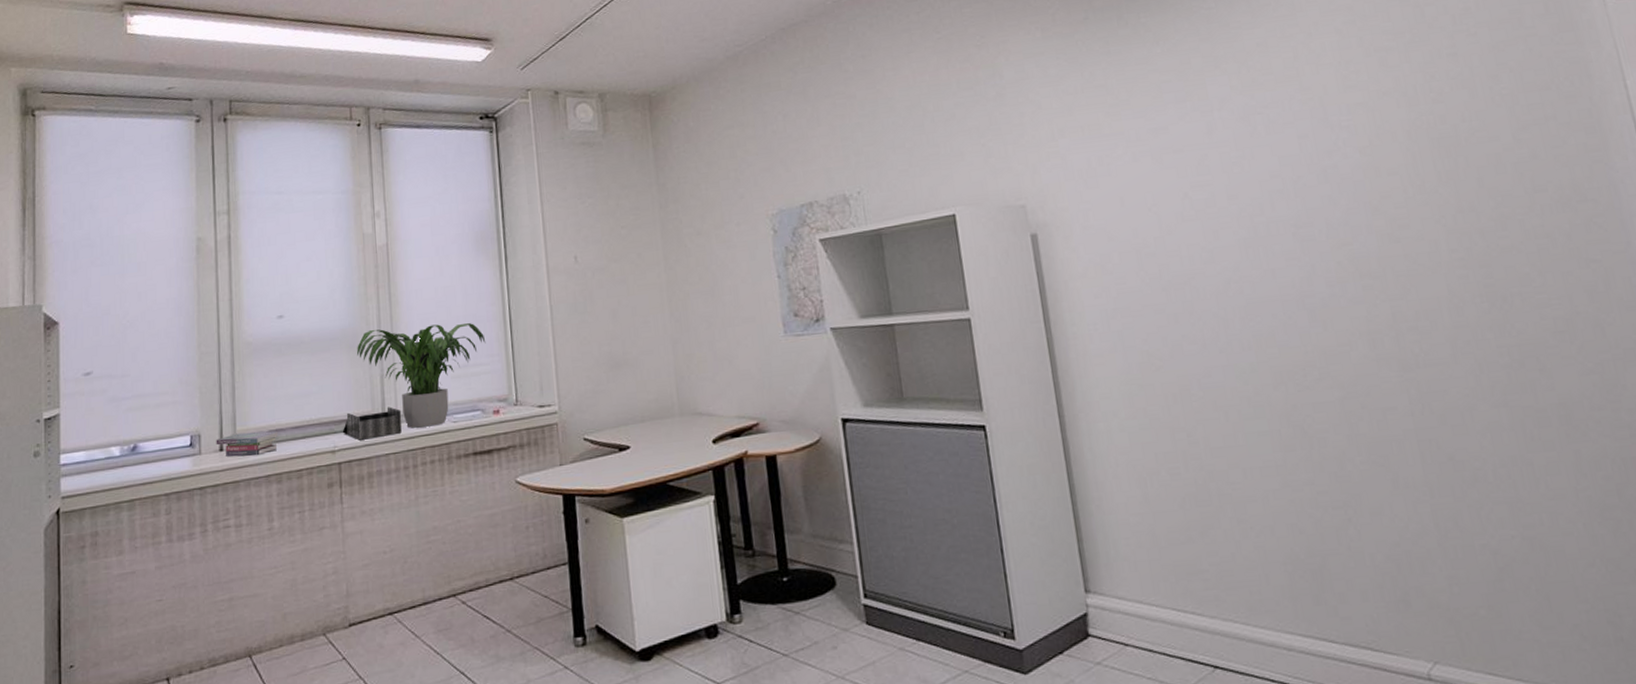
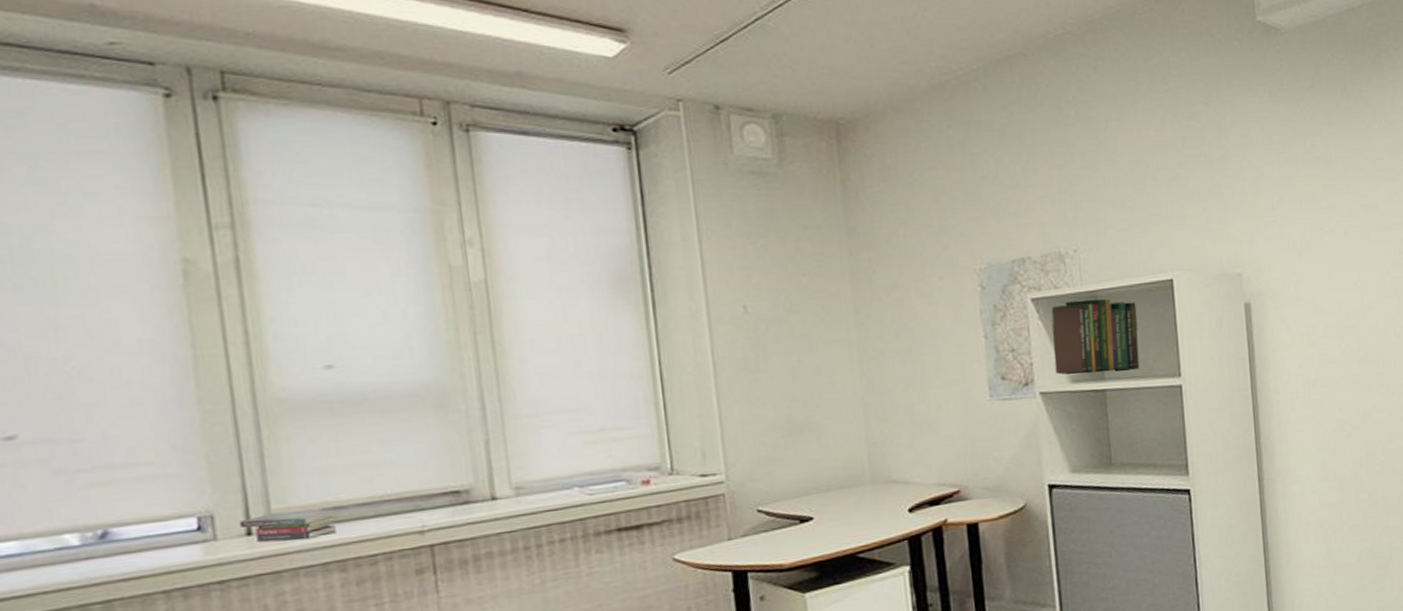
desk organizer: present [342,407,402,440] -> none [432,478,518,518]
potted plant: present [356,323,486,428] -> none [448,380,630,503]
books: none [838,236,926,310] -> present [1051,298,1139,375]

